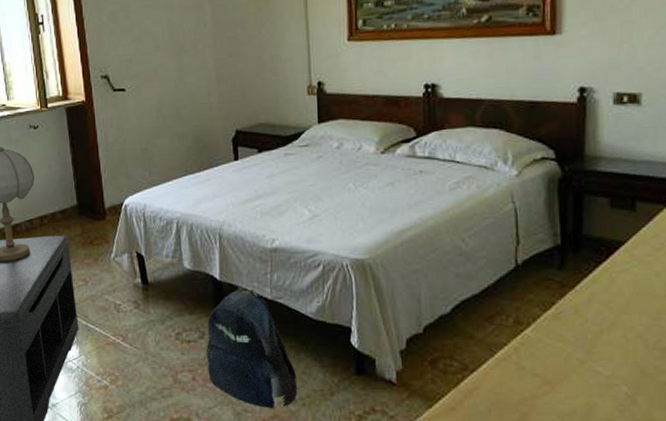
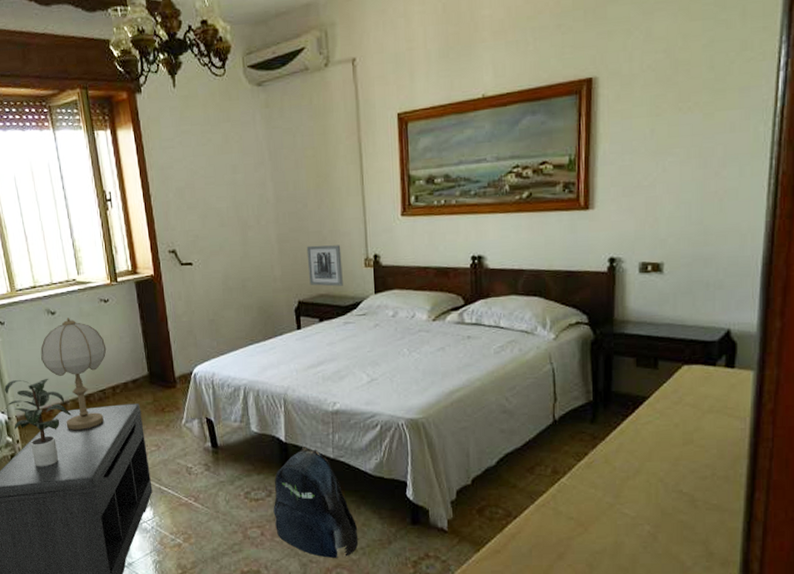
wall art: none [245,71,284,115] -> present [306,245,343,287]

